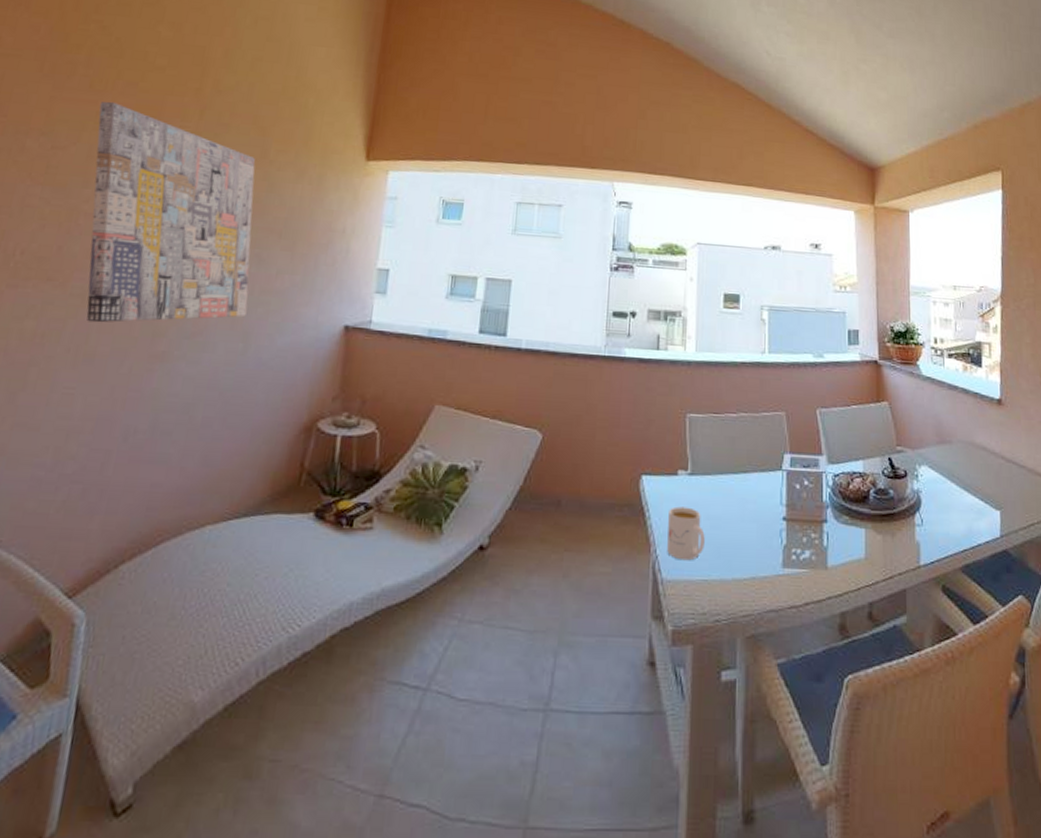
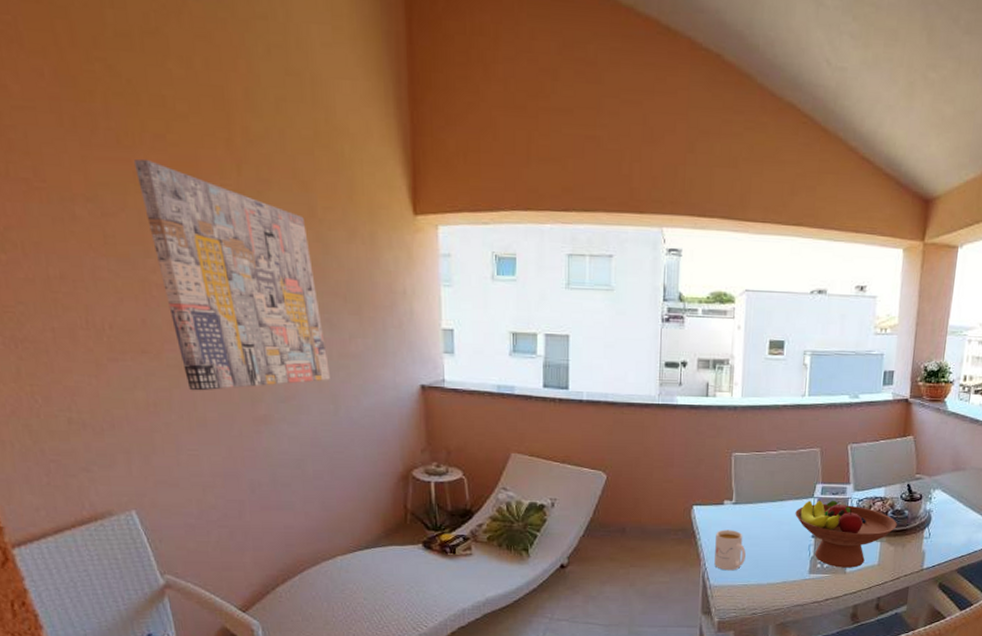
fruit bowl: none [761,473,882,562] -> present [795,500,897,568]

